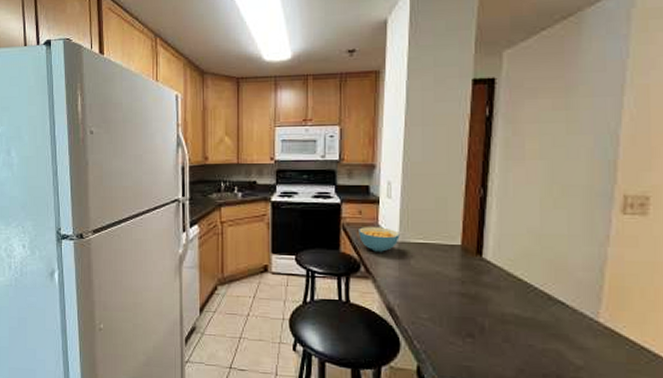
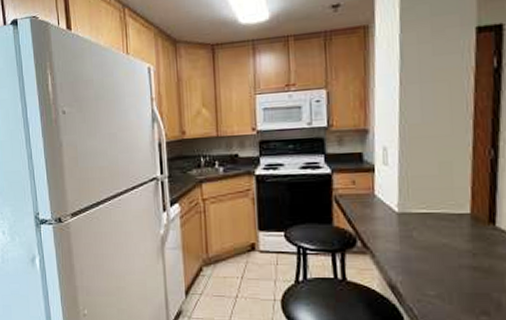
cereal bowl: present [359,227,400,252] -> none [353,197,400,225]

